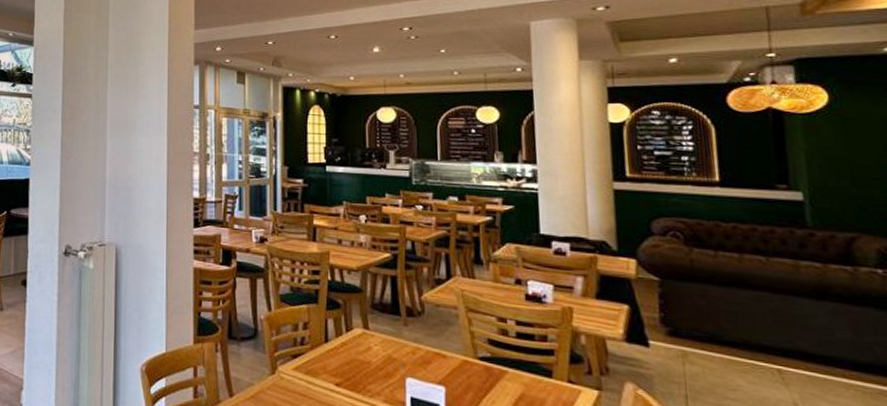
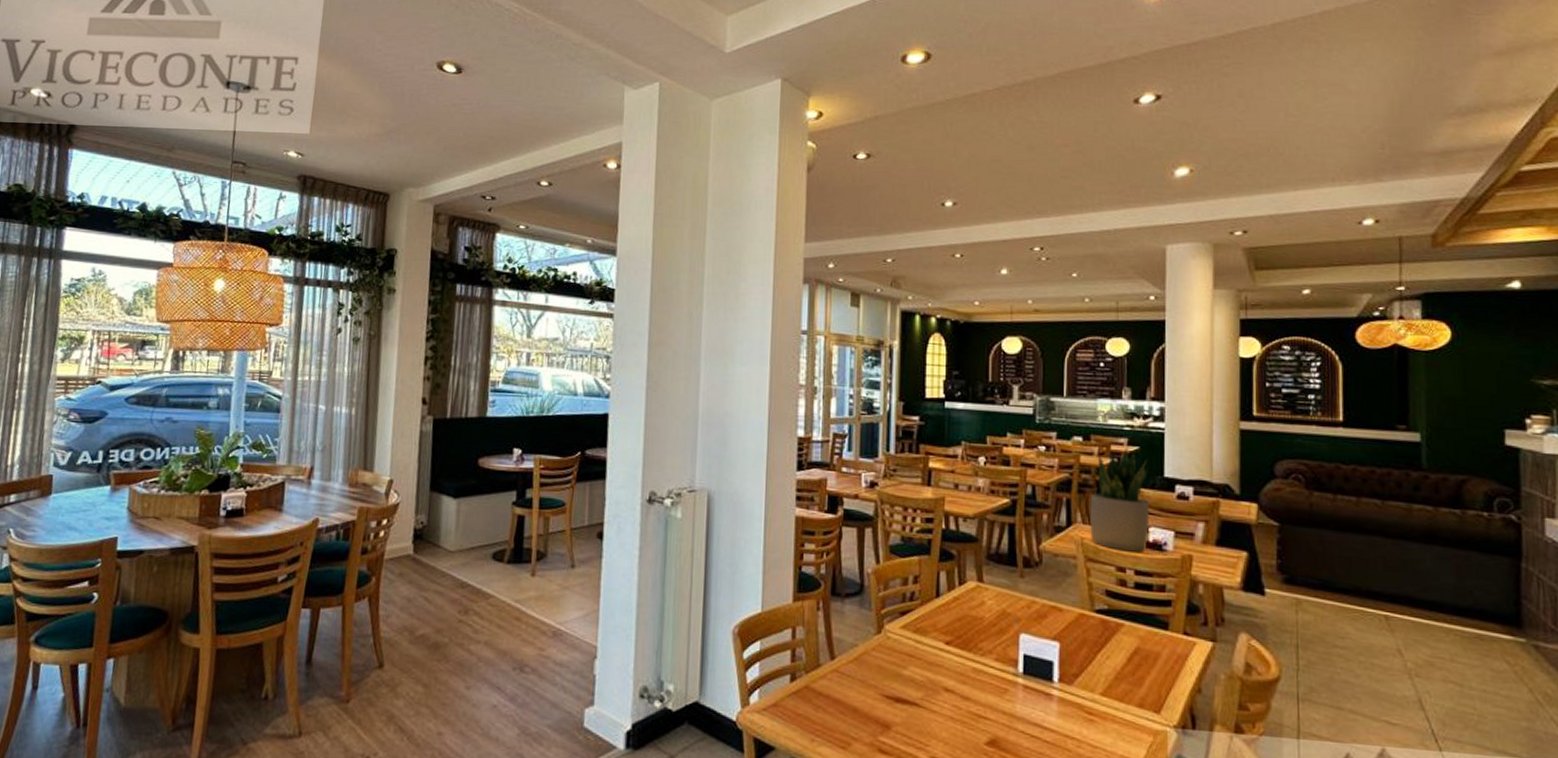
planter: none [468,208,528,304] -> present [1090,449,1150,553]

